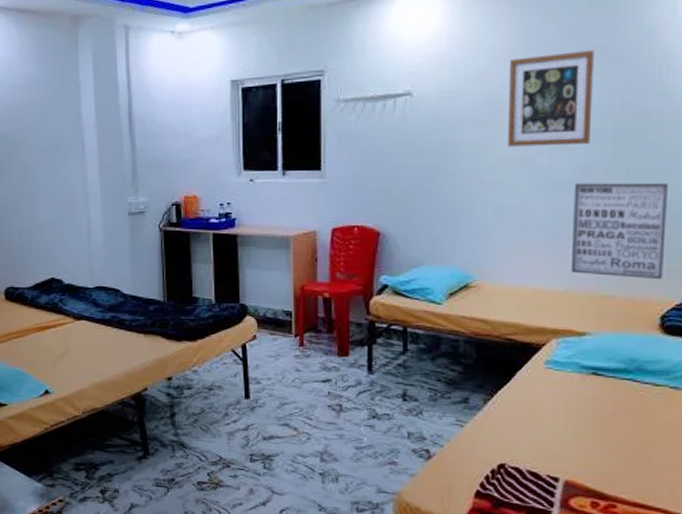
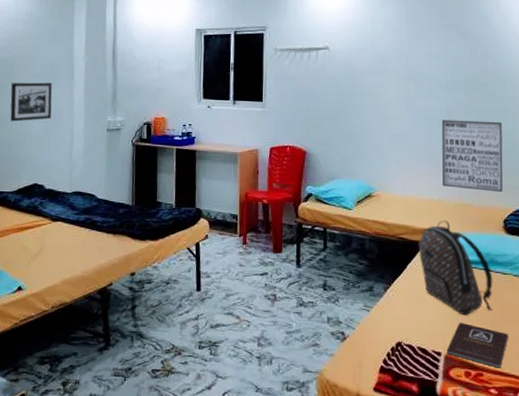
picture frame: none [14,160,64,208] -> present [10,82,52,122]
wall art: present [507,50,594,147] -> none [395,27,451,92]
backpack: none [532,316,639,436] -> present [418,220,493,316]
book: none [566,442,656,500] -> present [446,322,508,368]

